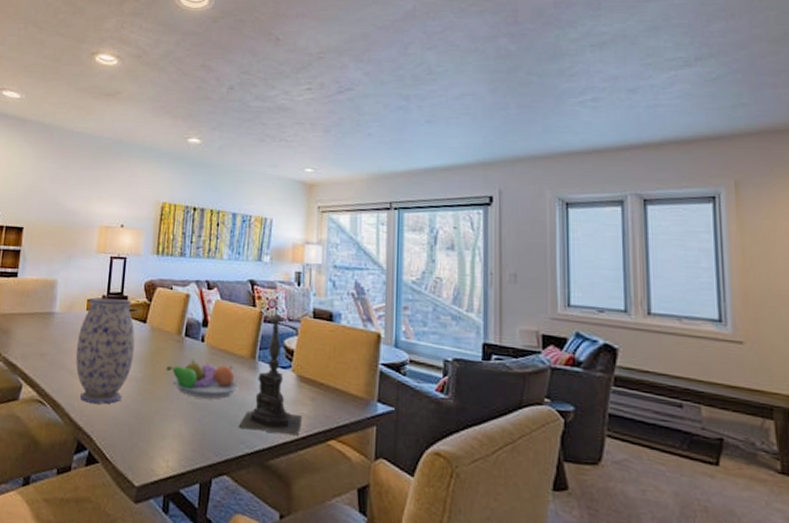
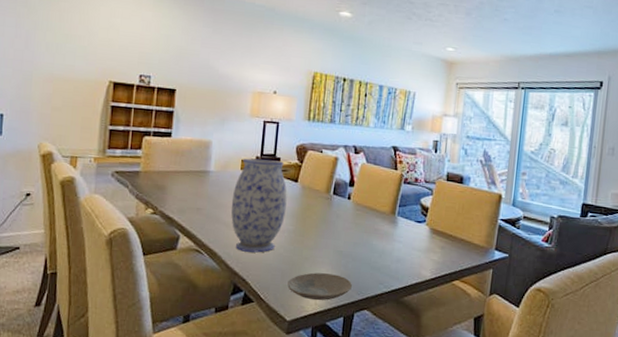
plate: none [136,428,210,463] -> present [287,272,353,301]
fruit bowl: present [166,358,239,399] -> none [316,214,380,248]
candle holder: present [239,300,302,436] -> none [379,164,433,278]

